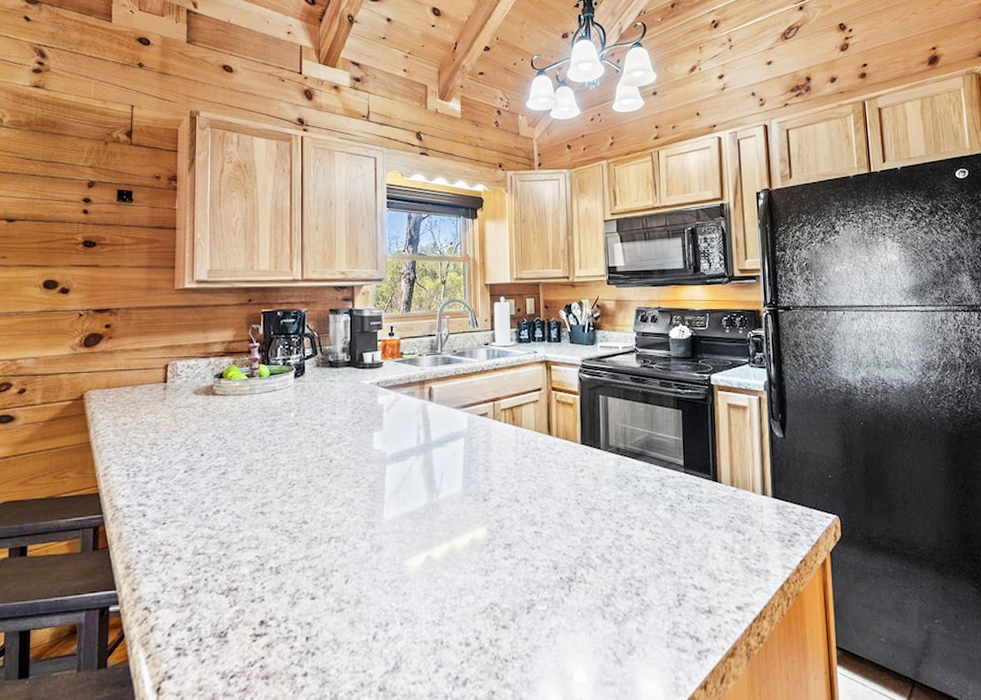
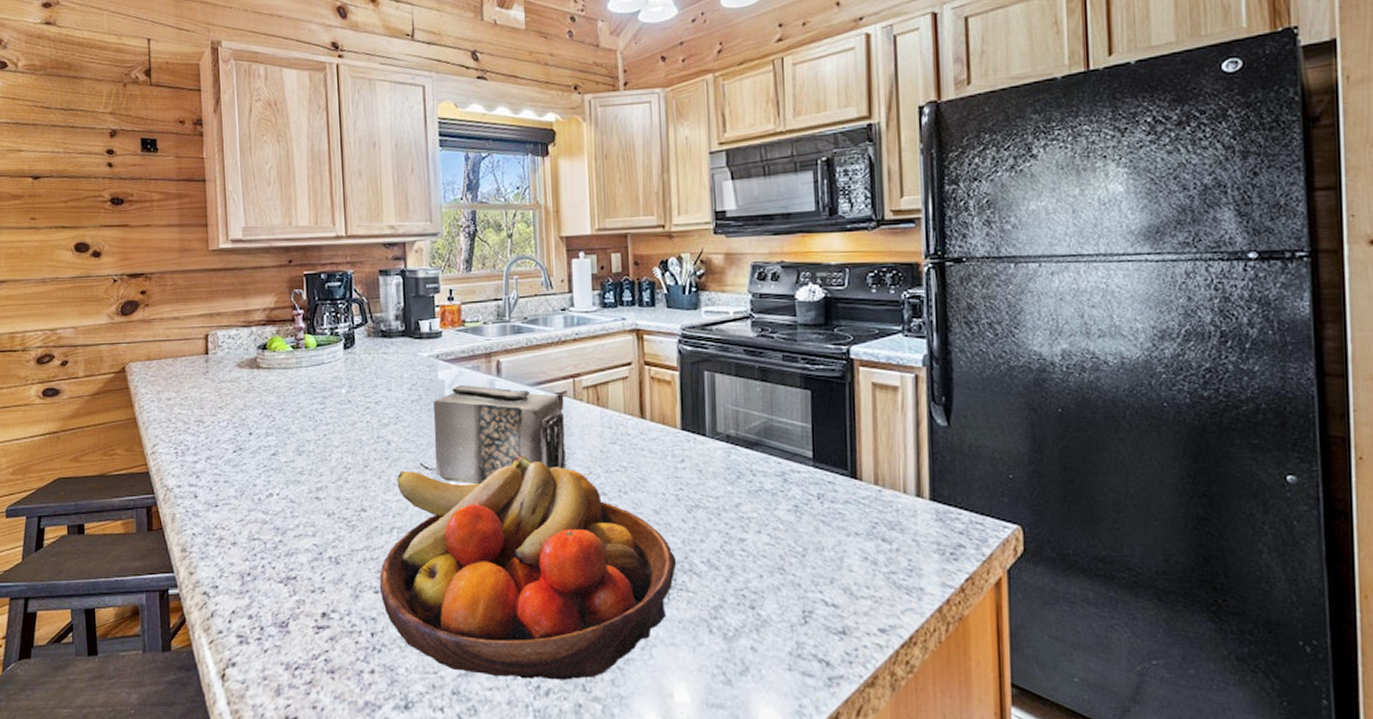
fruit bowl: none [316,468,577,672] -> present [379,455,677,680]
toaster: none [357,408,507,496] -> present [419,385,592,485]

